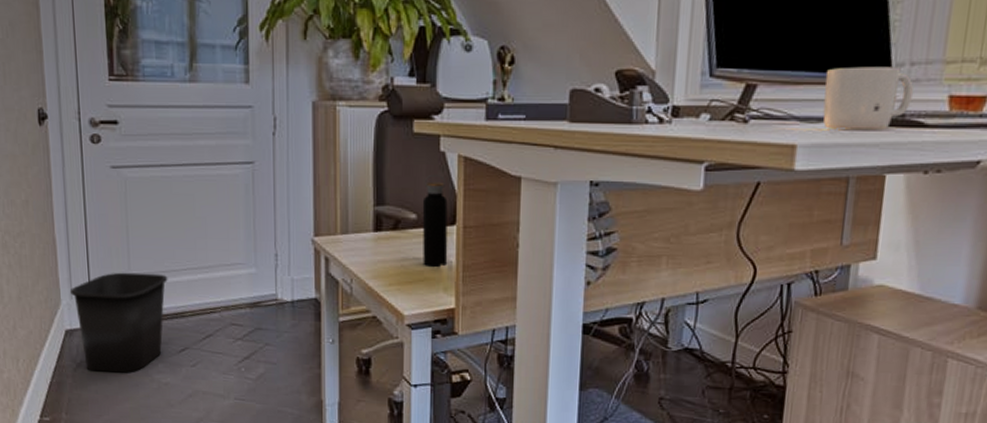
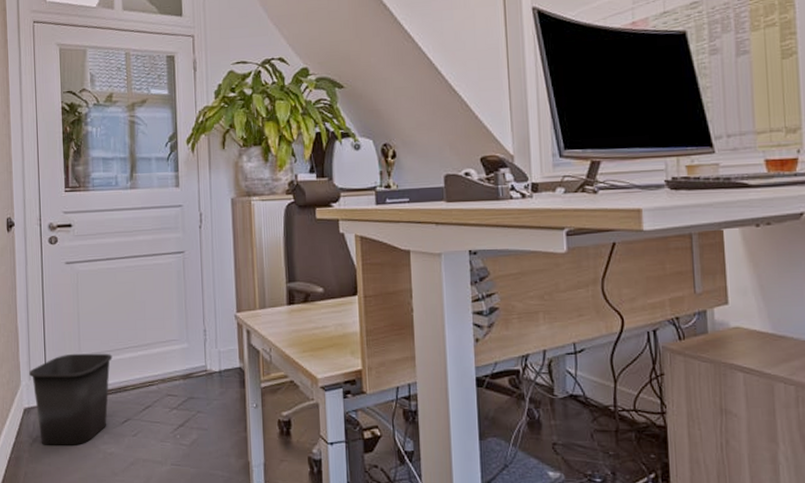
water bottle: present [422,174,448,267] -> none [327,252,353,333]
mug: present [822,66,914,130] -> none [656,139,735,194]

